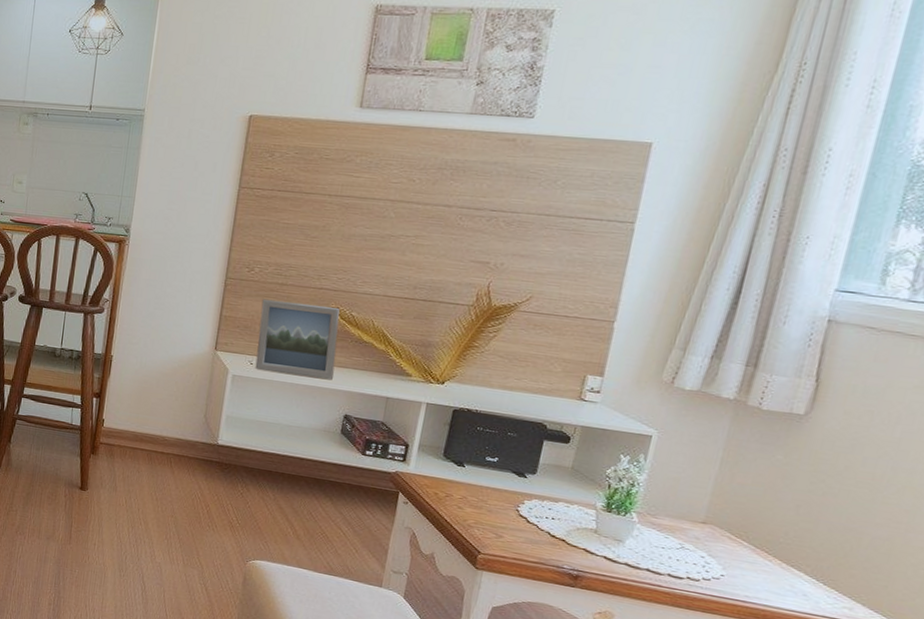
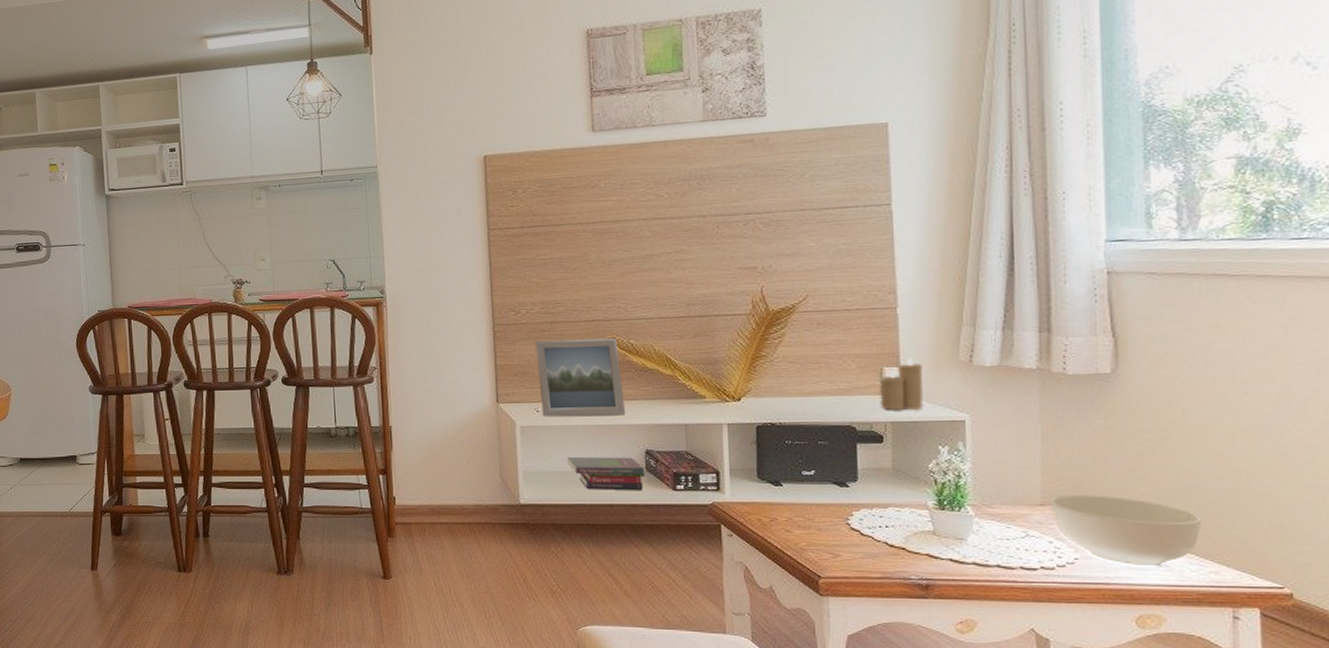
books: none [268,409,340,451] -> present [566,456,645,491]
candle: none [575,370,626,419] -> present [879,358,923,410]
bowl: none [711,517,852,594] -> present [1049,495,1203,567]

